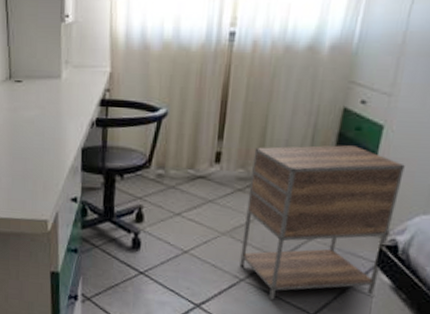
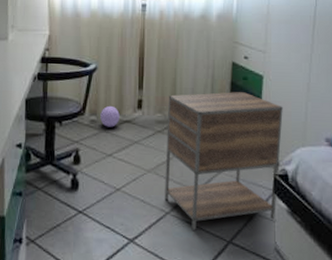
ball: none [169,158,193,183] -> present [100,105,120,127]

